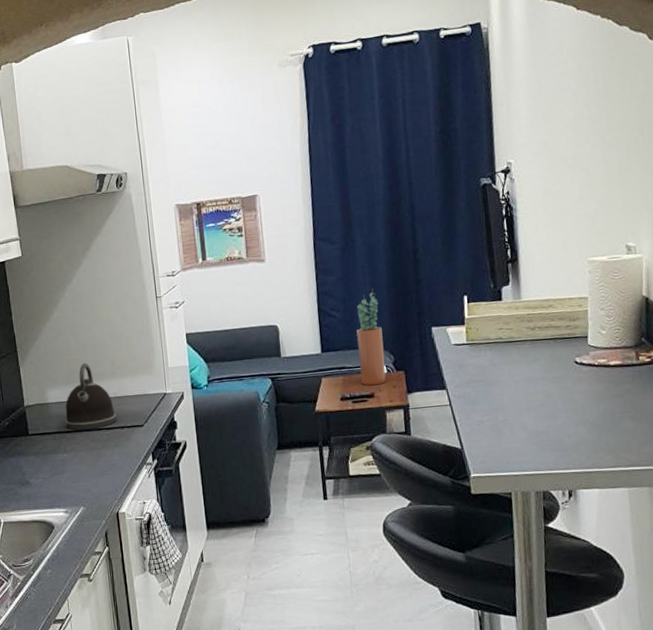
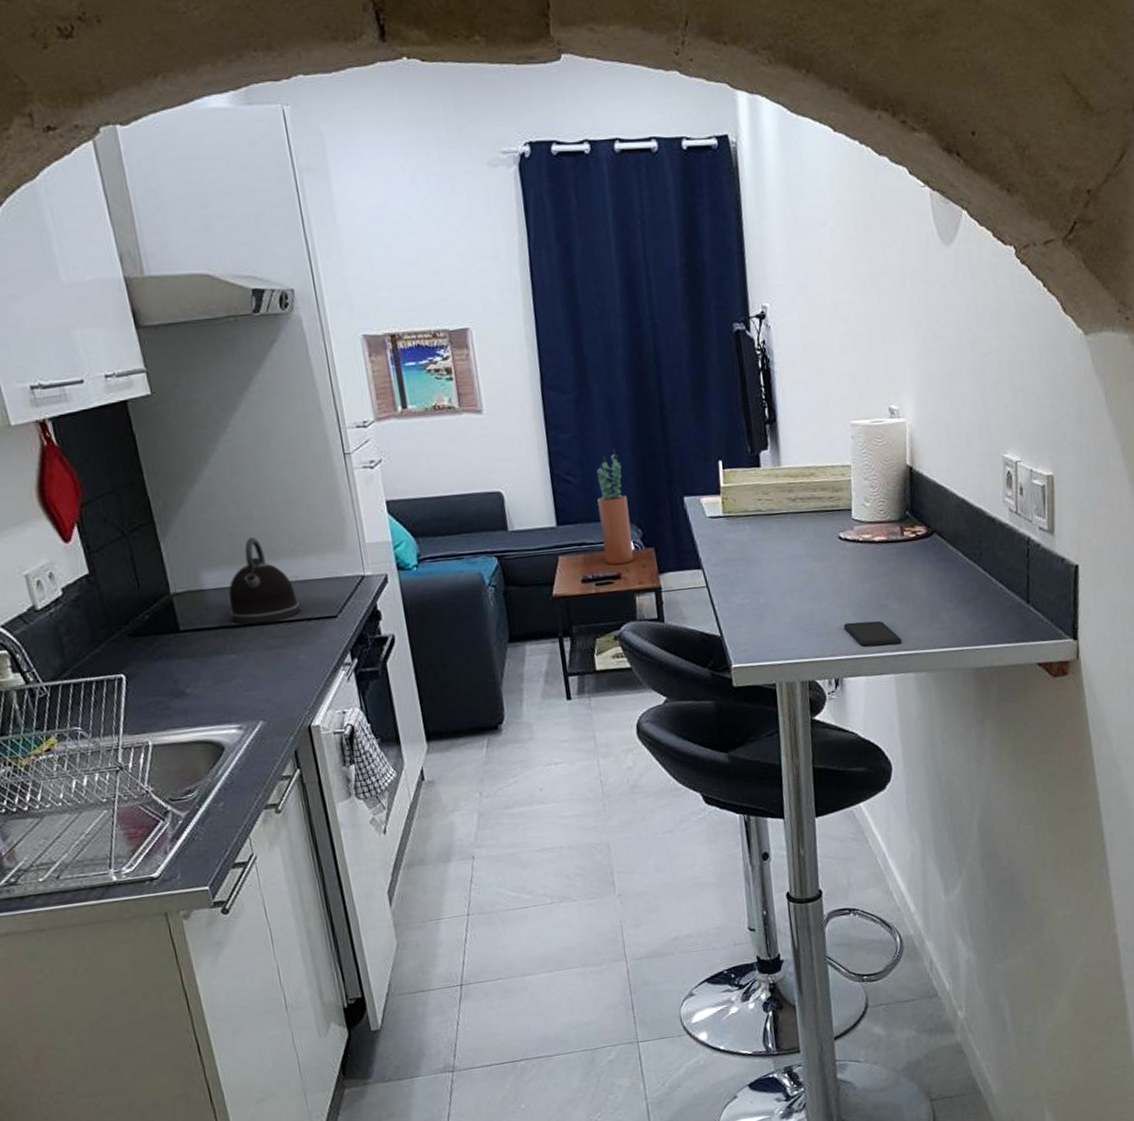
mobile phone: none [578,438,636,462] -> present [843,620,903,648]

